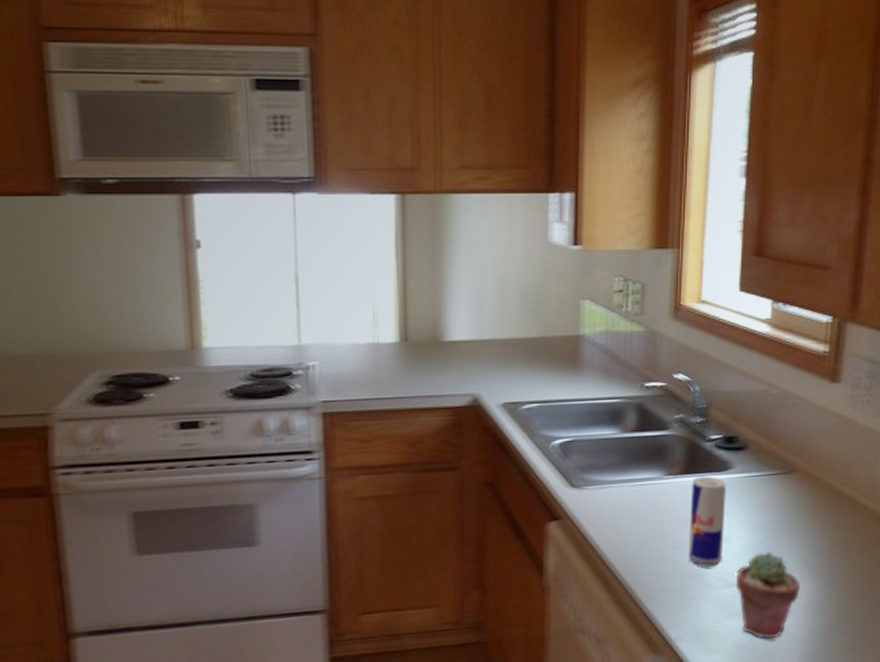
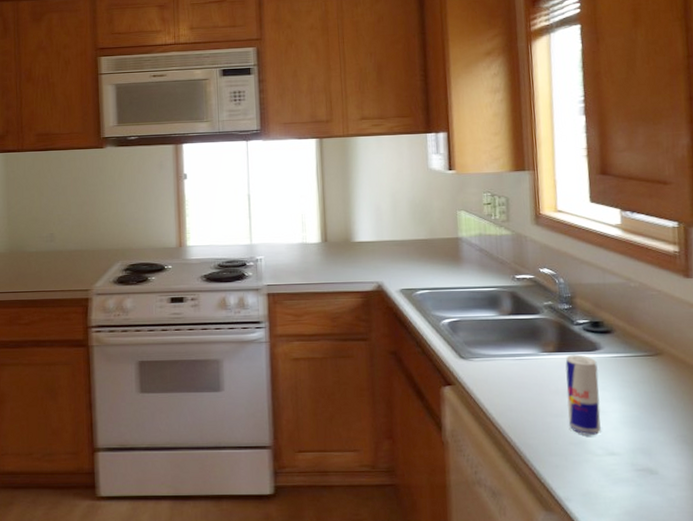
potted succulent: present [735,551,801,640] -> none [616,425,682,509]

